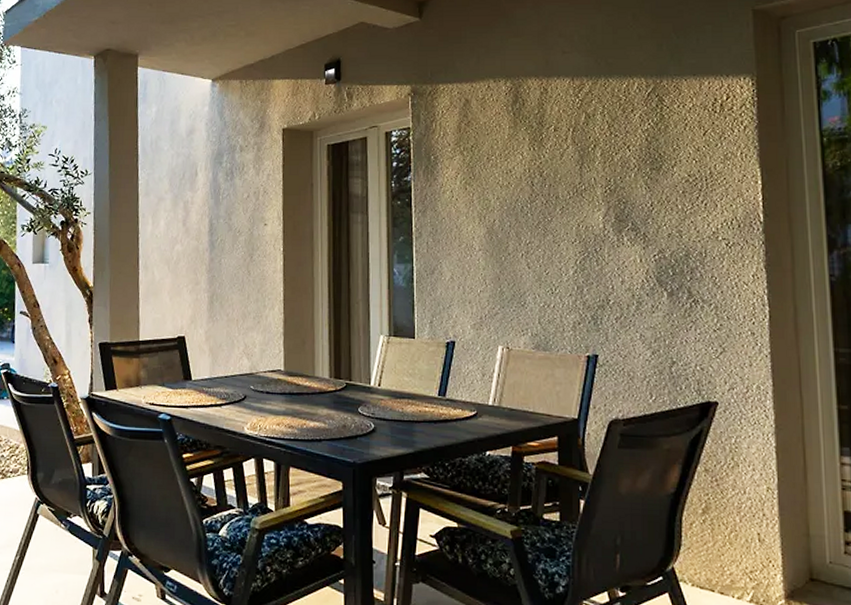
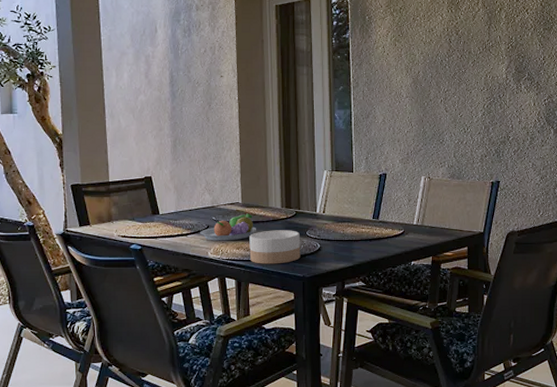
fruit bowl: none [236,383,300,415] -> present [200,213,256,241]
bowl: none [291,404,351,446] -> present [249,230,301,264]

